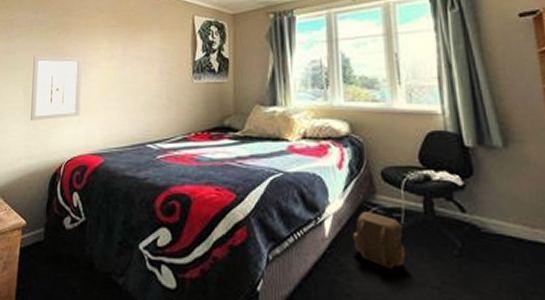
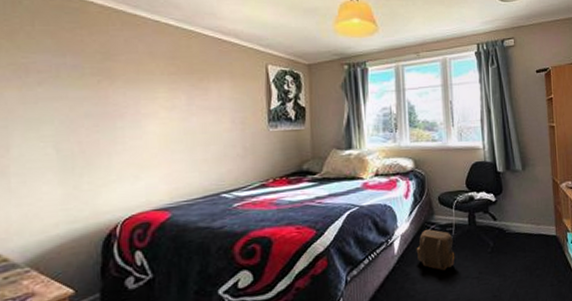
wall art: present [31,55,82,121] -> none [65,106,137,182]

